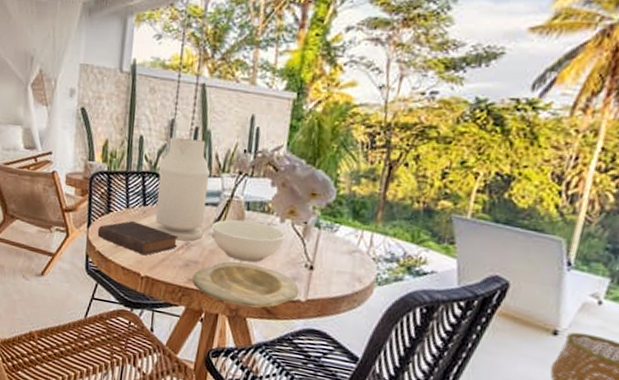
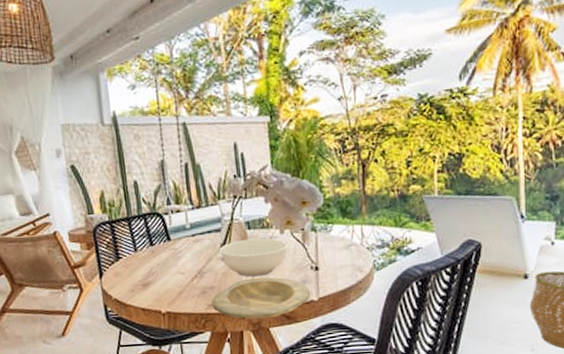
book: present [97,221,178,256] -> none [110,262,192,293]
water jug: present [154,137,210,241] -> none [158,174,213,271]

